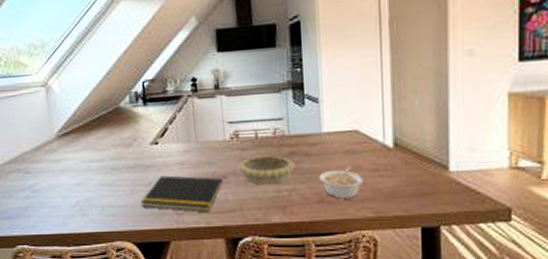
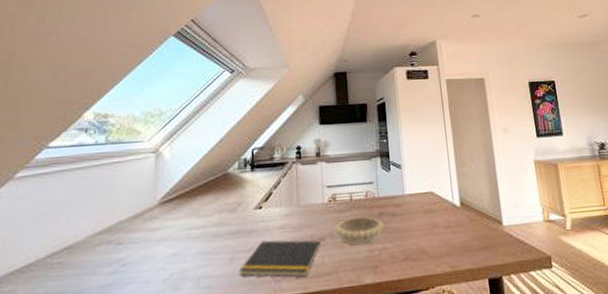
legume: present [319,166,364,199] -> none [404,224,440,256]

